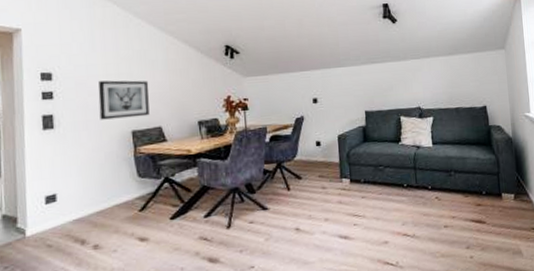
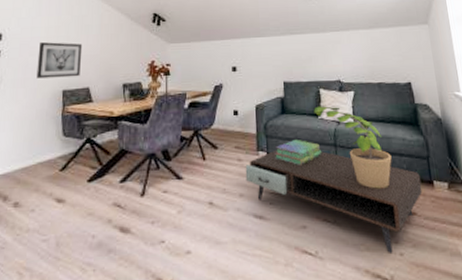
coffee table: none [329,174,492,257] -> present [245,149,423,253]
stack of books: none [358,164,402,189] -> present [275,139,321,165]
potted plant: none [395,132,466,204] -> present [314,106,392,189]

